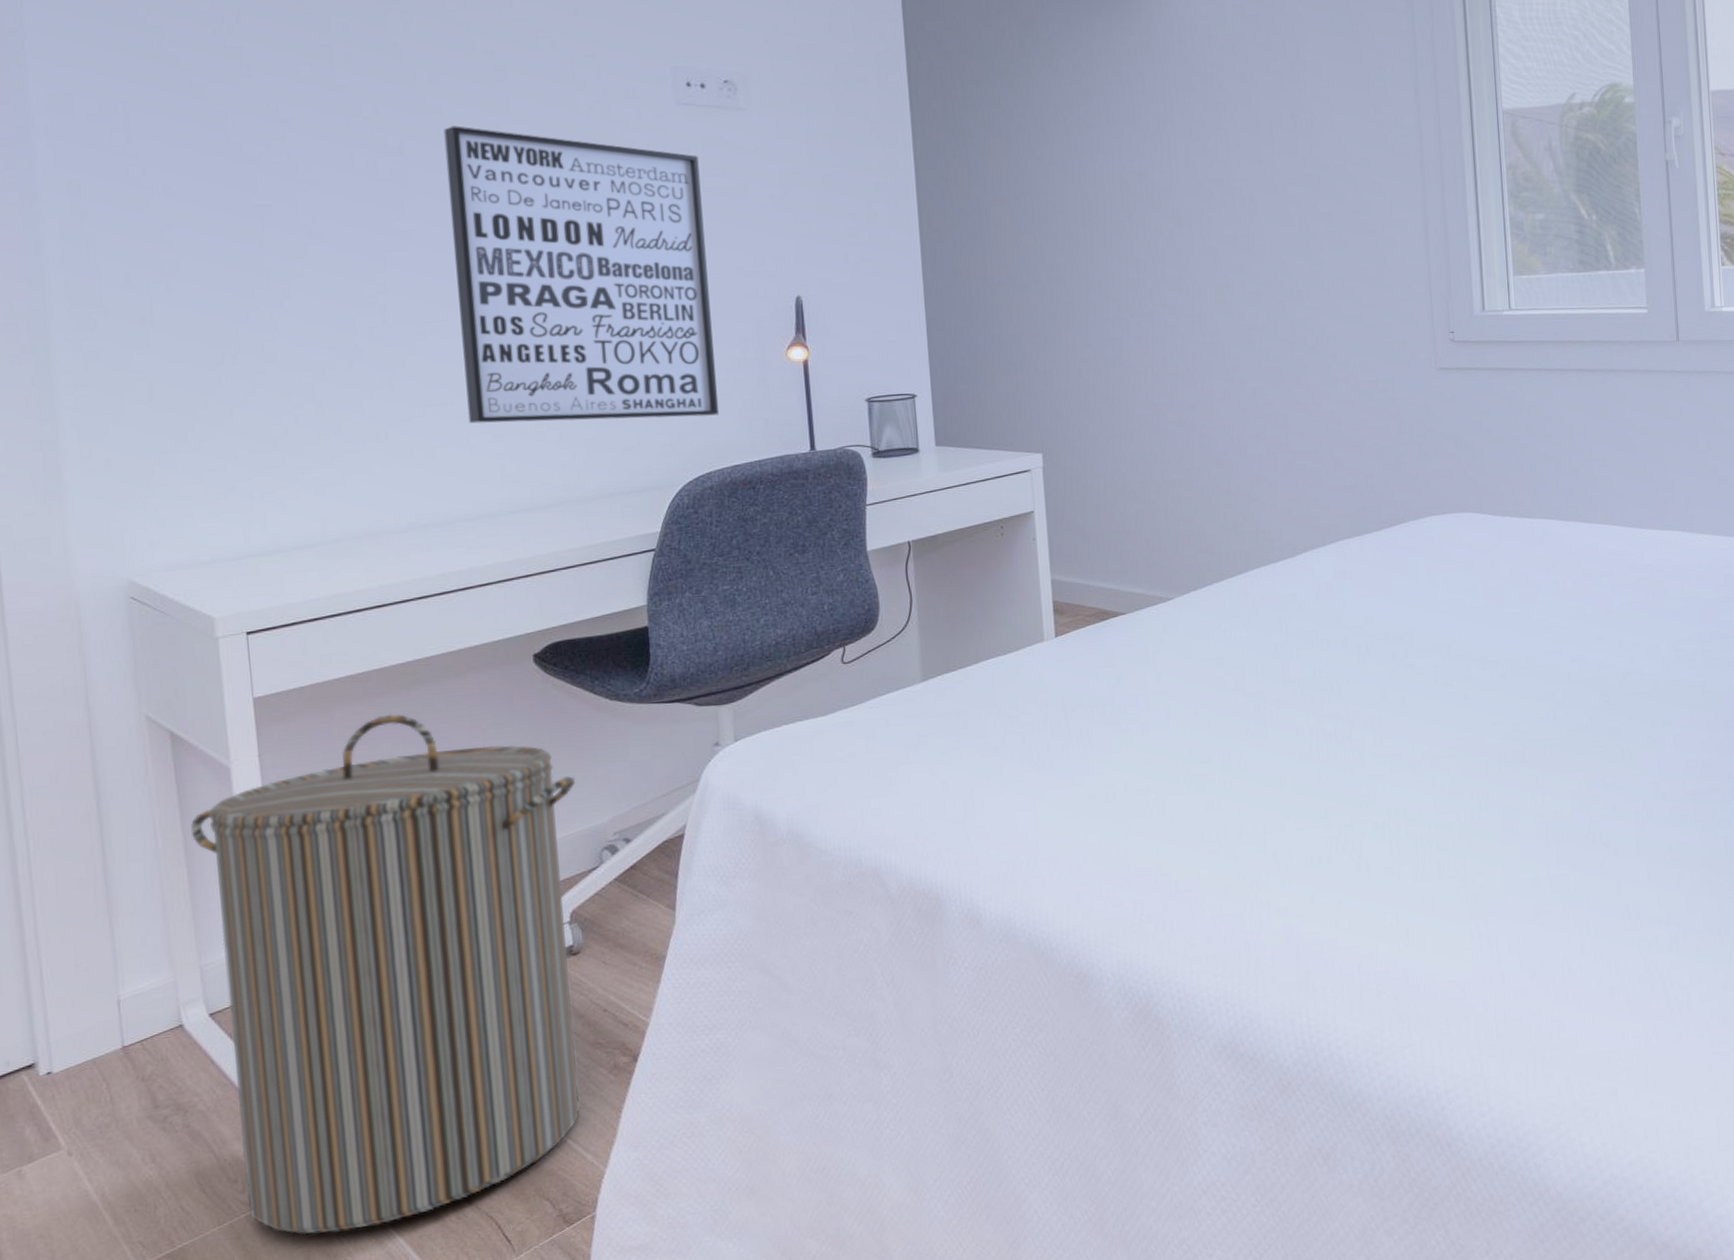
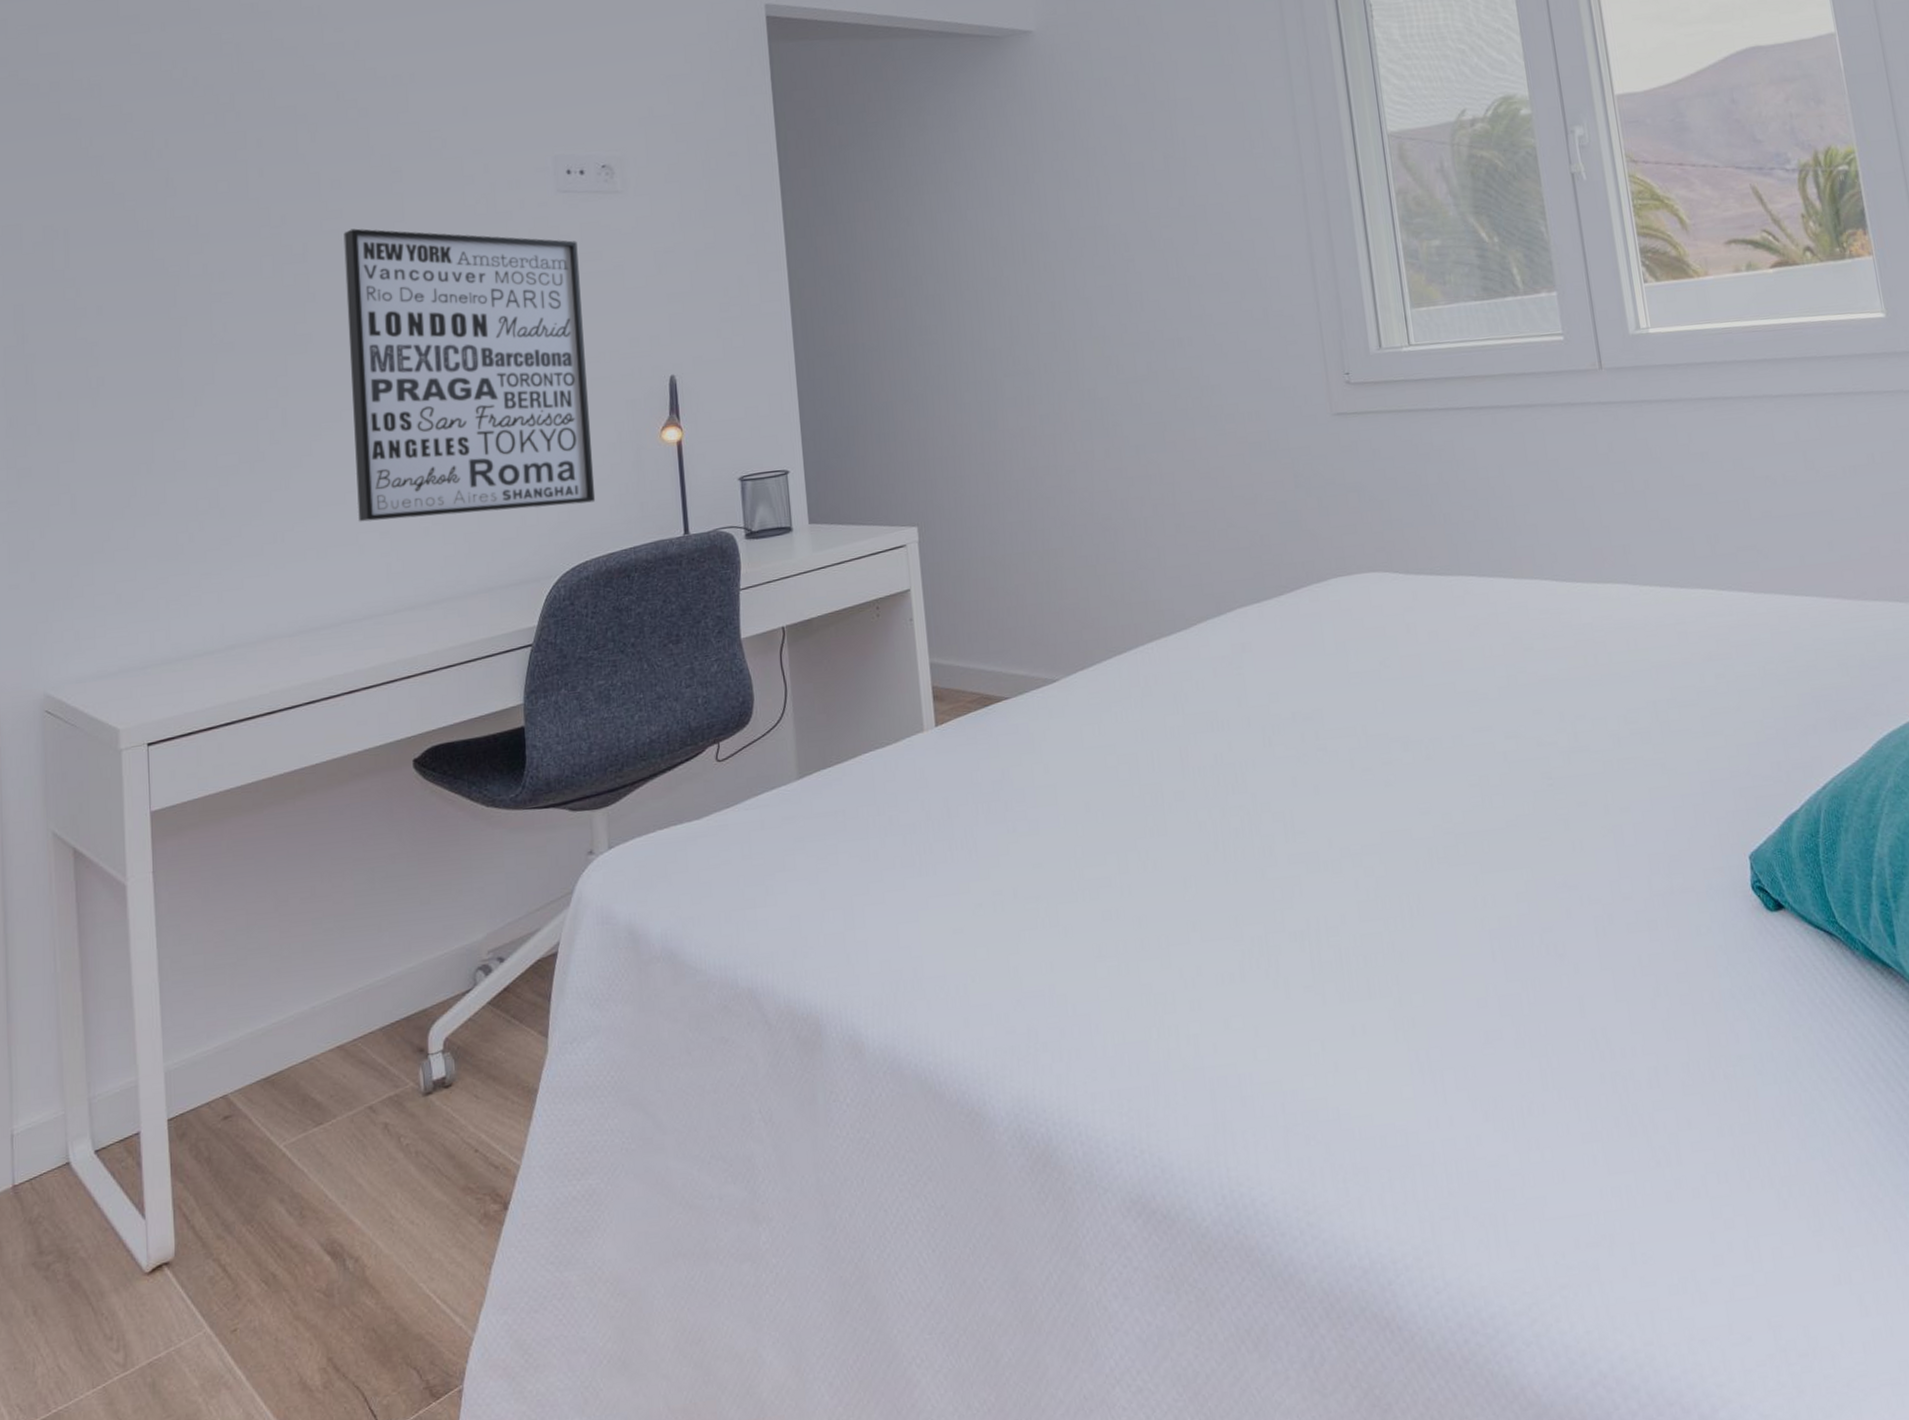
laundry hamper: present [190,714,581,1235] -> none [86,826,452,1402]

